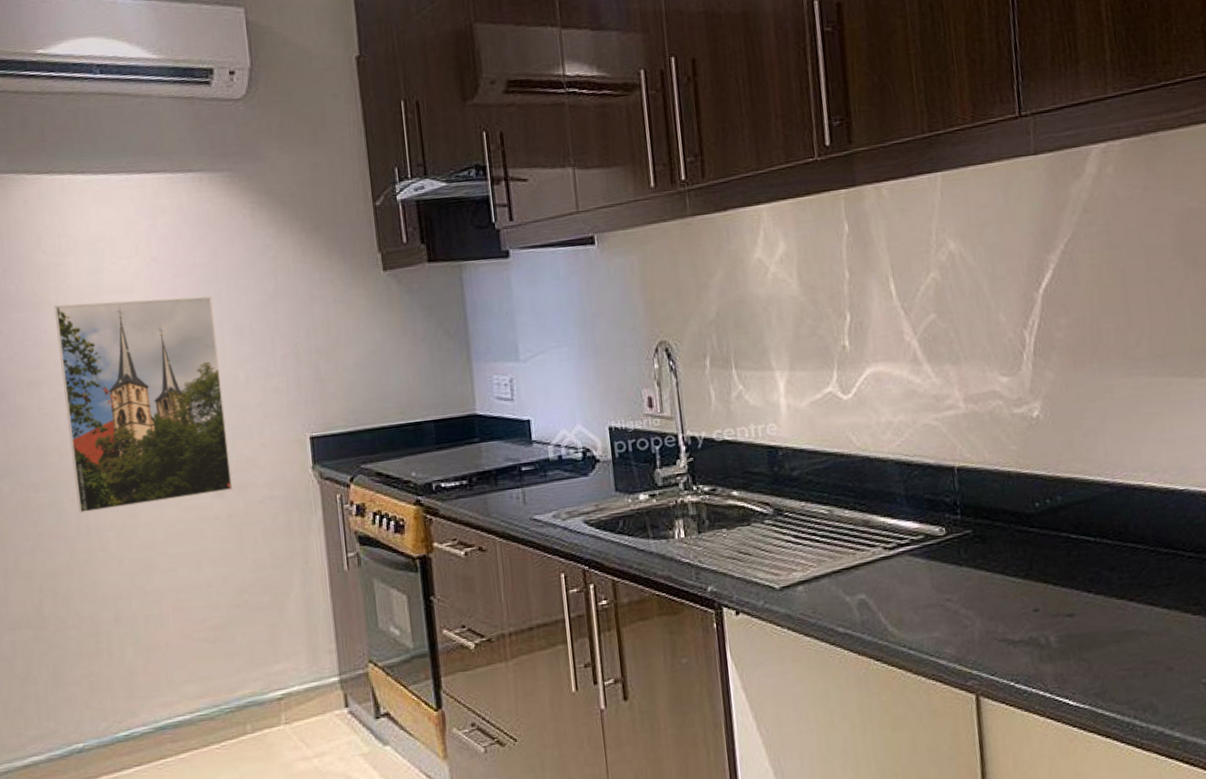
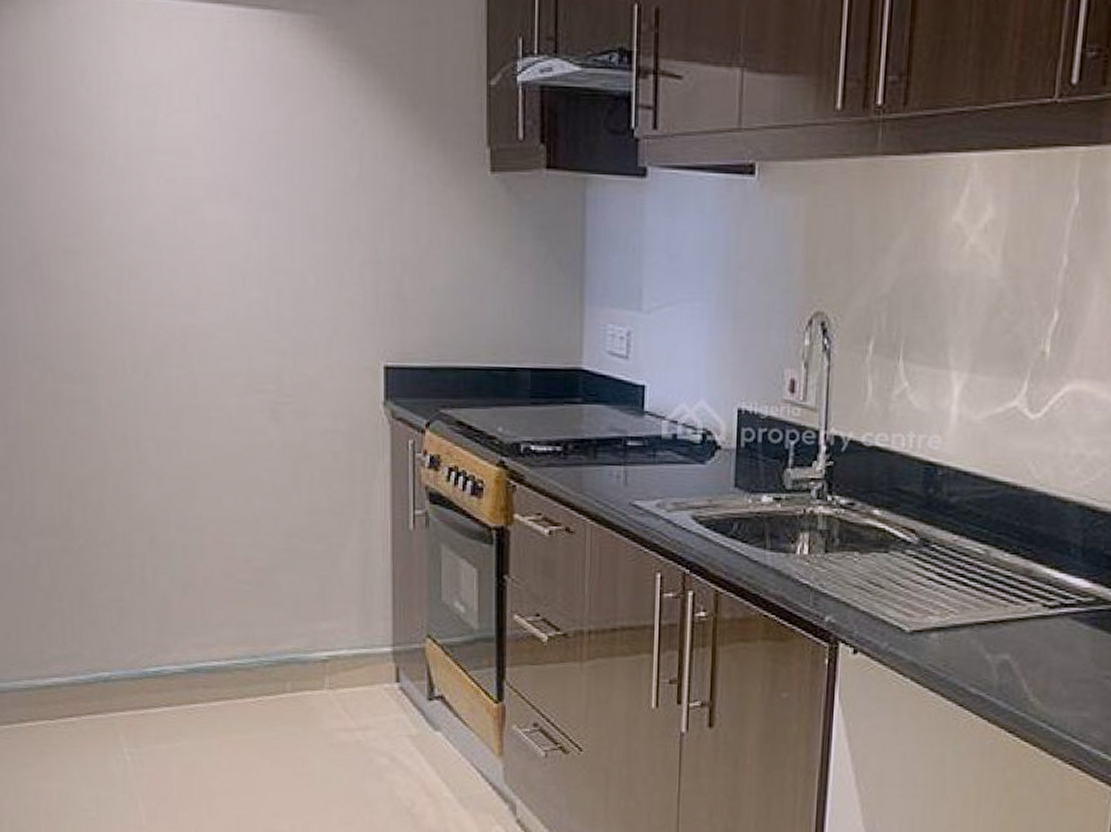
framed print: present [54,296,233,514] -> none [98,158,290,417]

